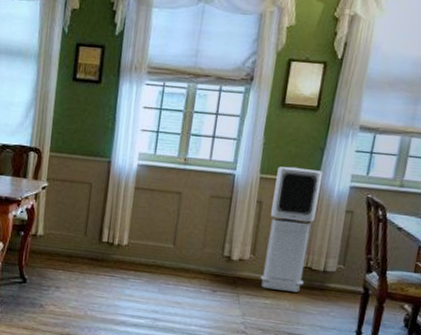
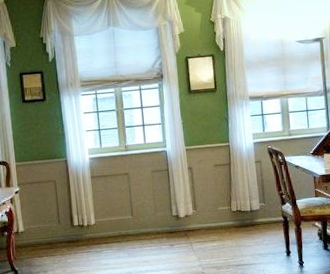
air purifier: present [260,166,323,293] -> none [197,135,238,234]

